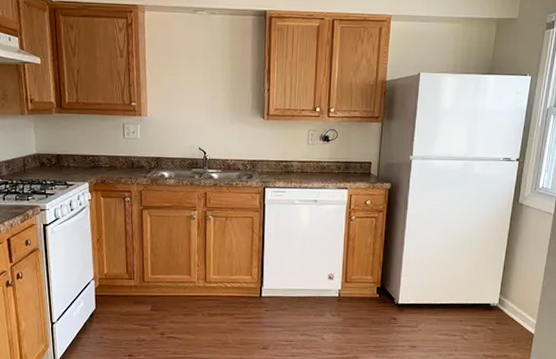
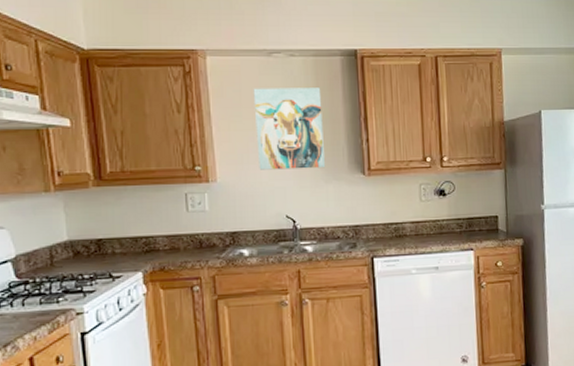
wall art: none [179,40,235,111] -> present [253,87,326,170]

